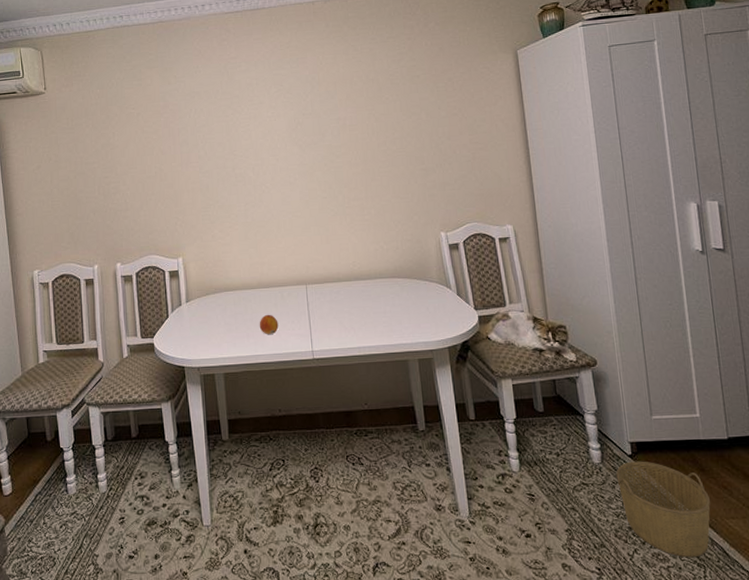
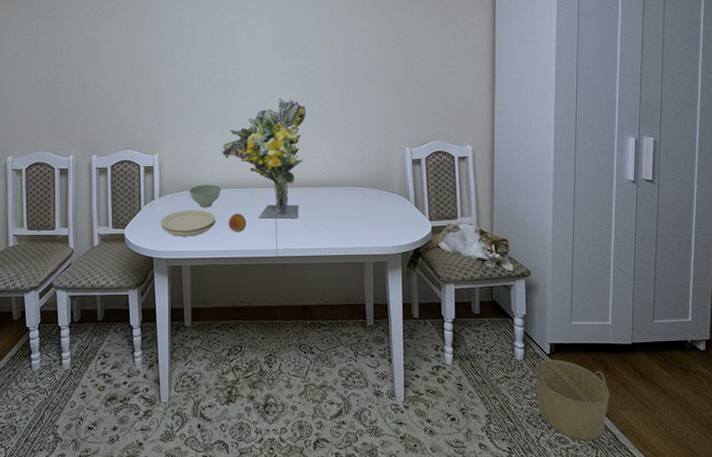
plate: none [190,313,247,343] -> present [161,209,216,237]
bowl: none [216,285,250,310] -> present [189,184,222,207]
bouquet: none [247,190,333,319] -> present [222,98,306,219]

